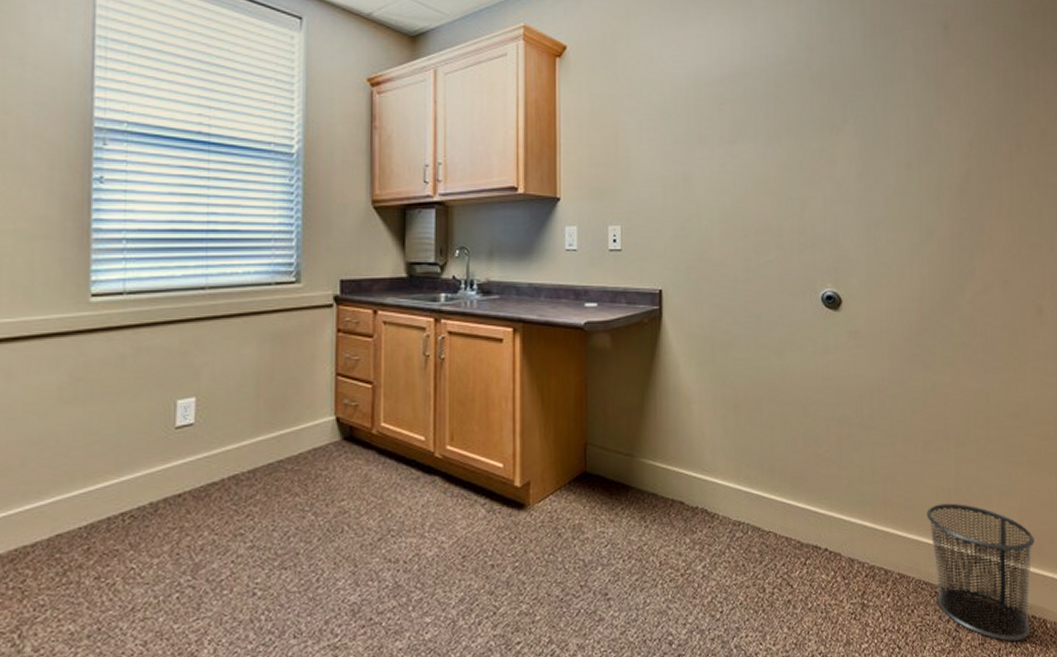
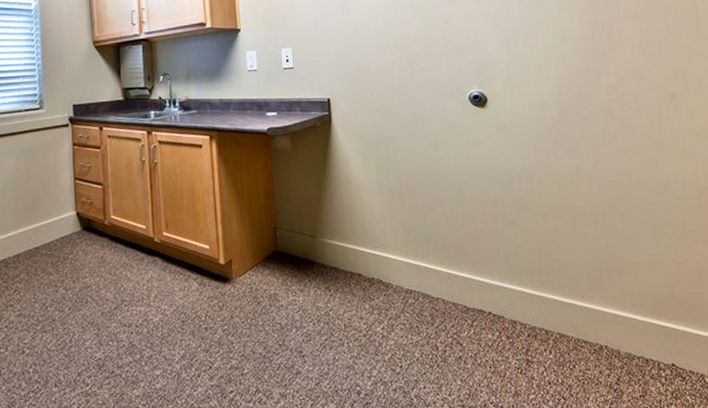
waste bin: present [926,503,1035,642] -> none [580,271,690,394]

